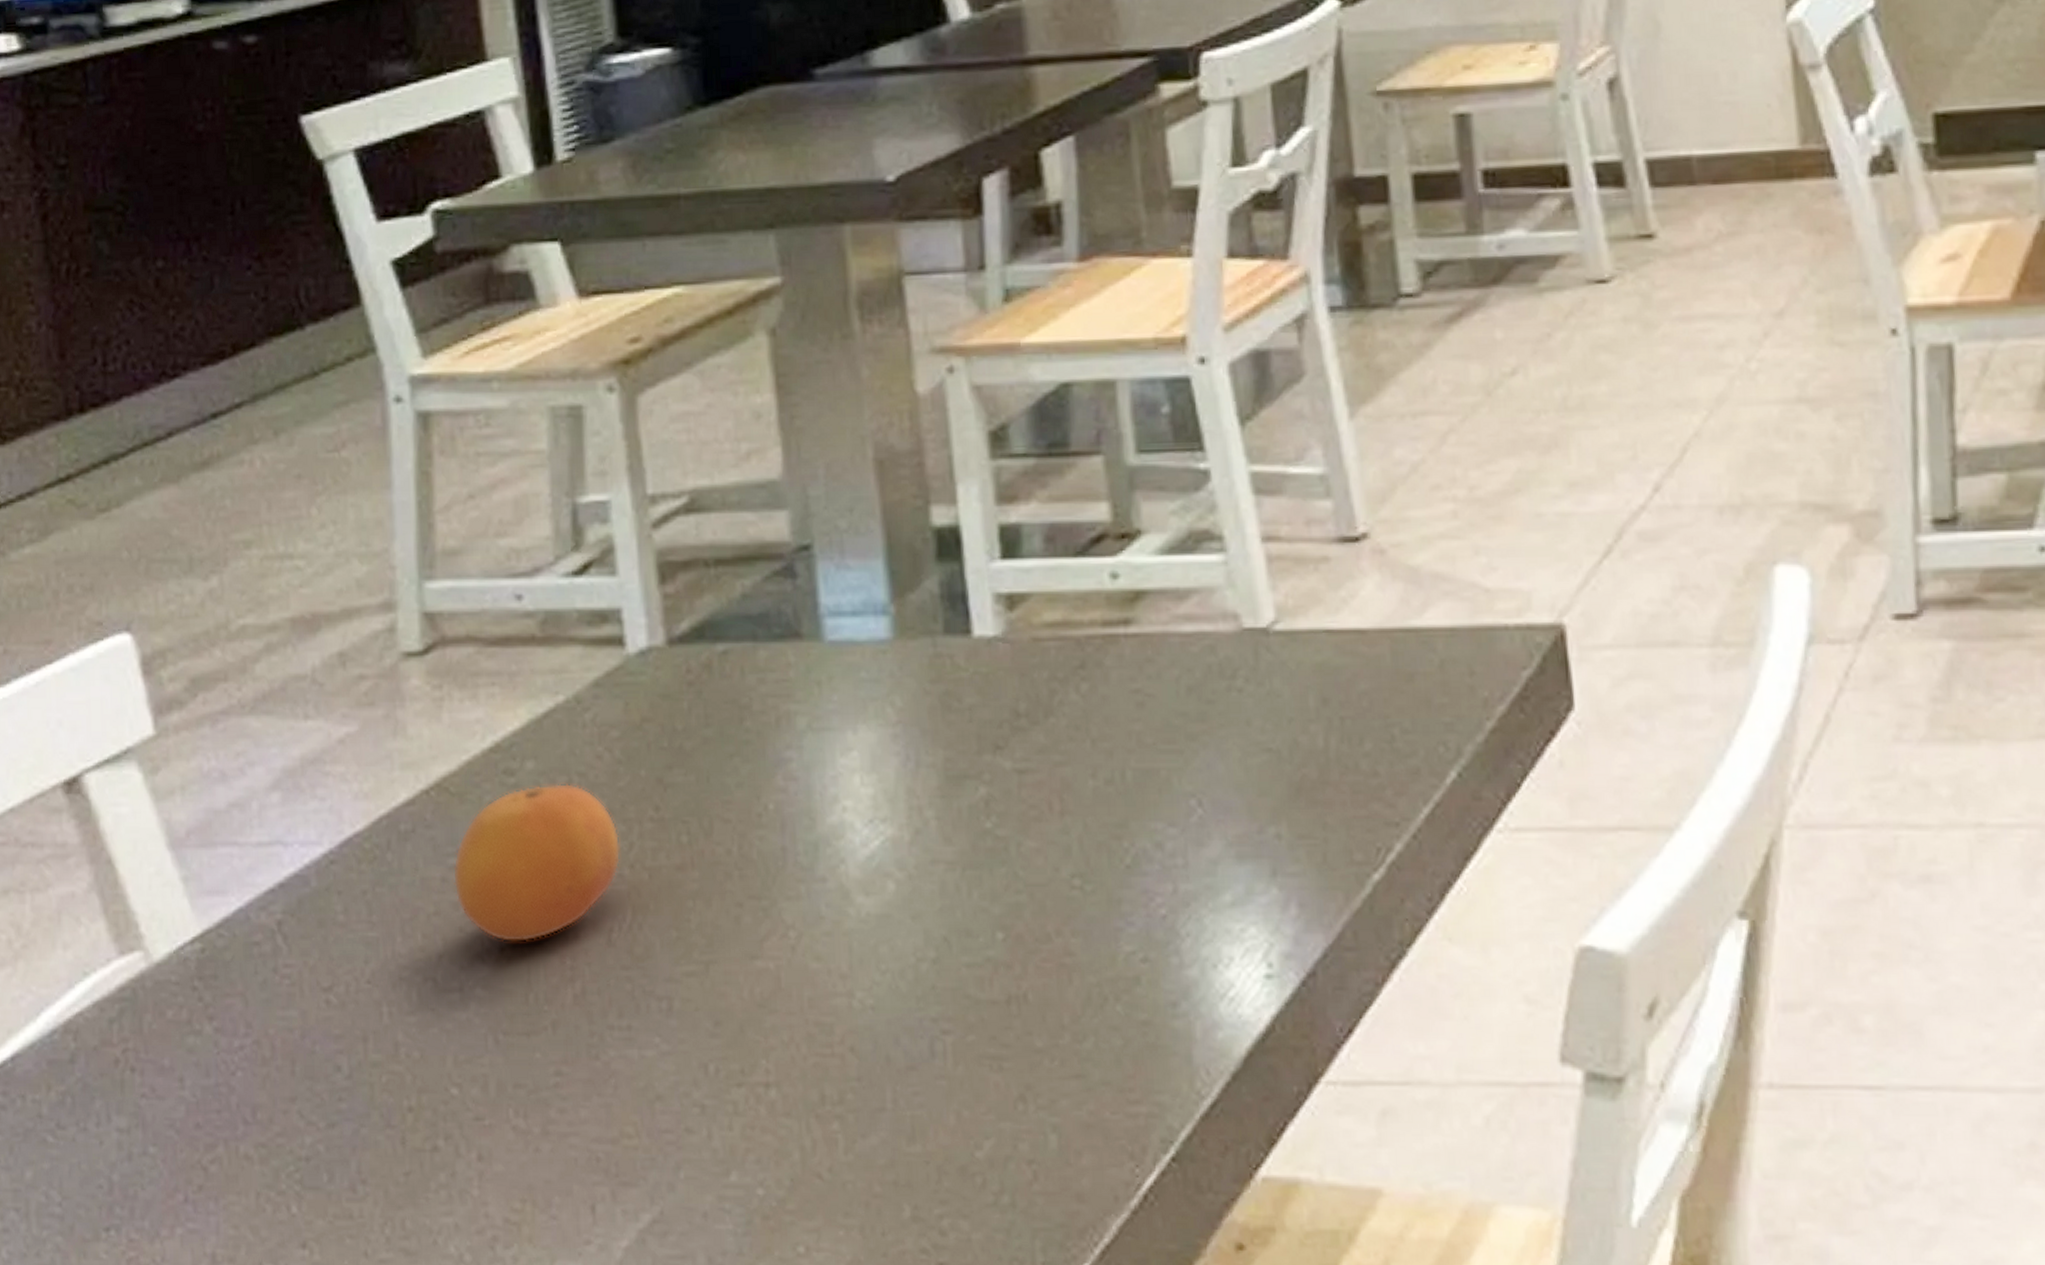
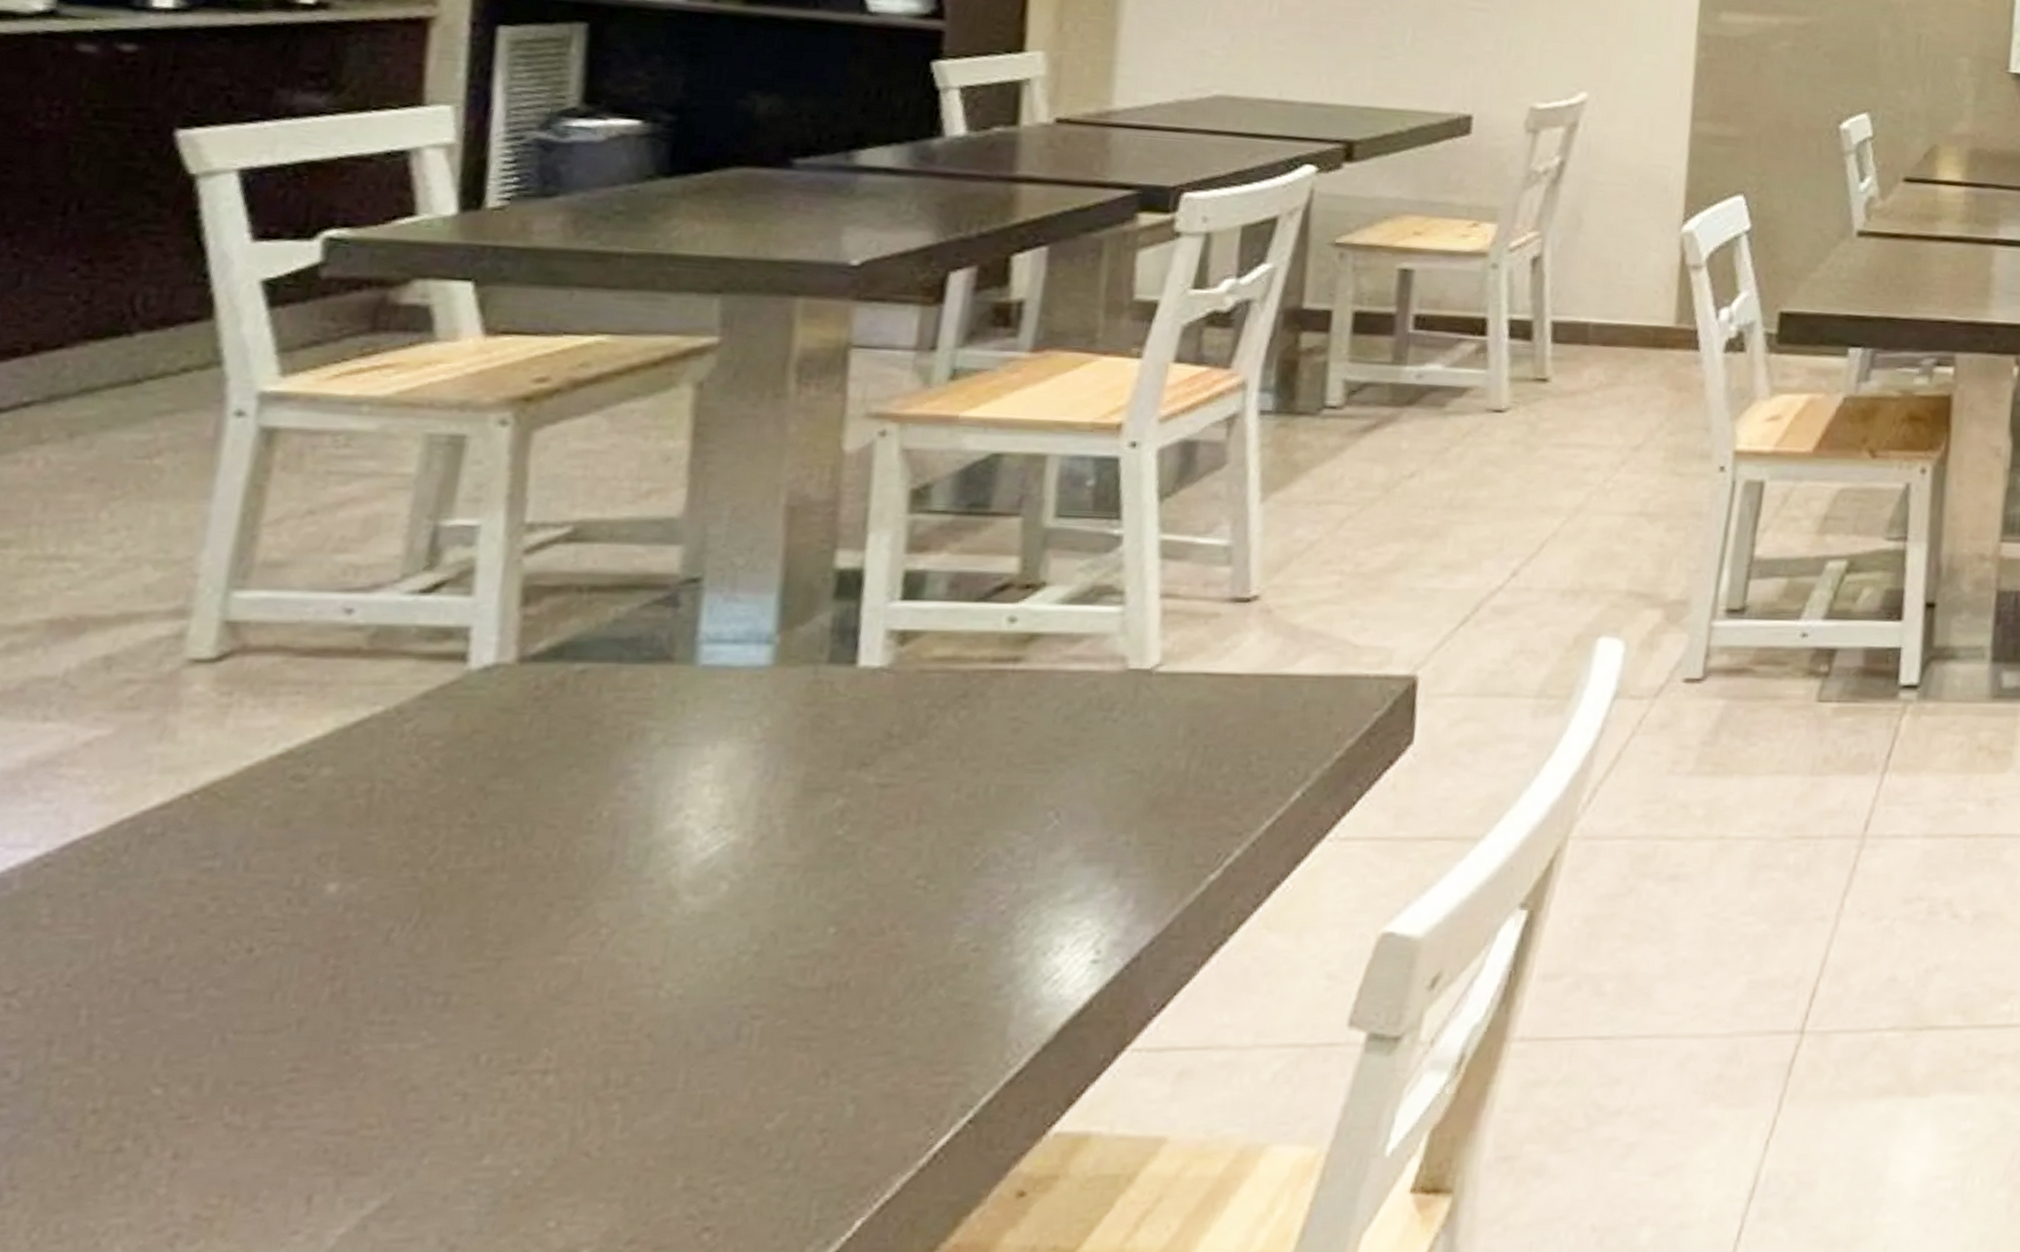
fruit: present [453,784,621,943] -> none [203,790,422,944]

